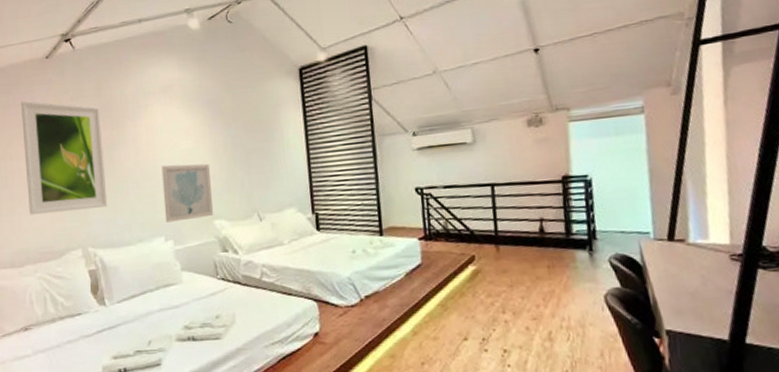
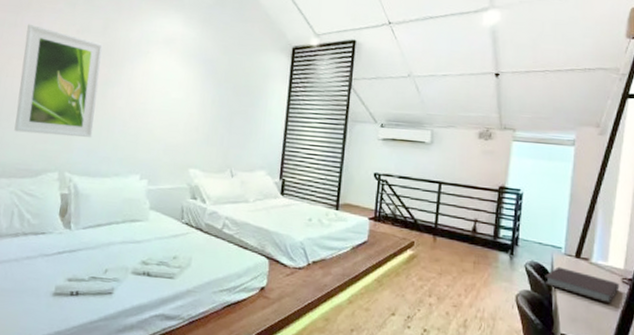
wall art: present [161,163,214,223] -> none [144,109,196,165]
notebook: none [634,254,729,287] -> present [543,266,620,304]

